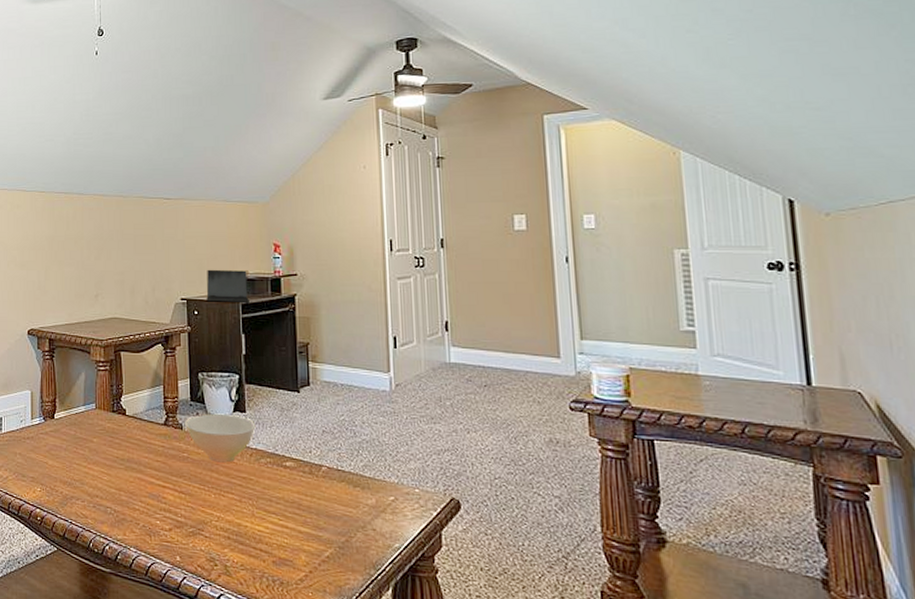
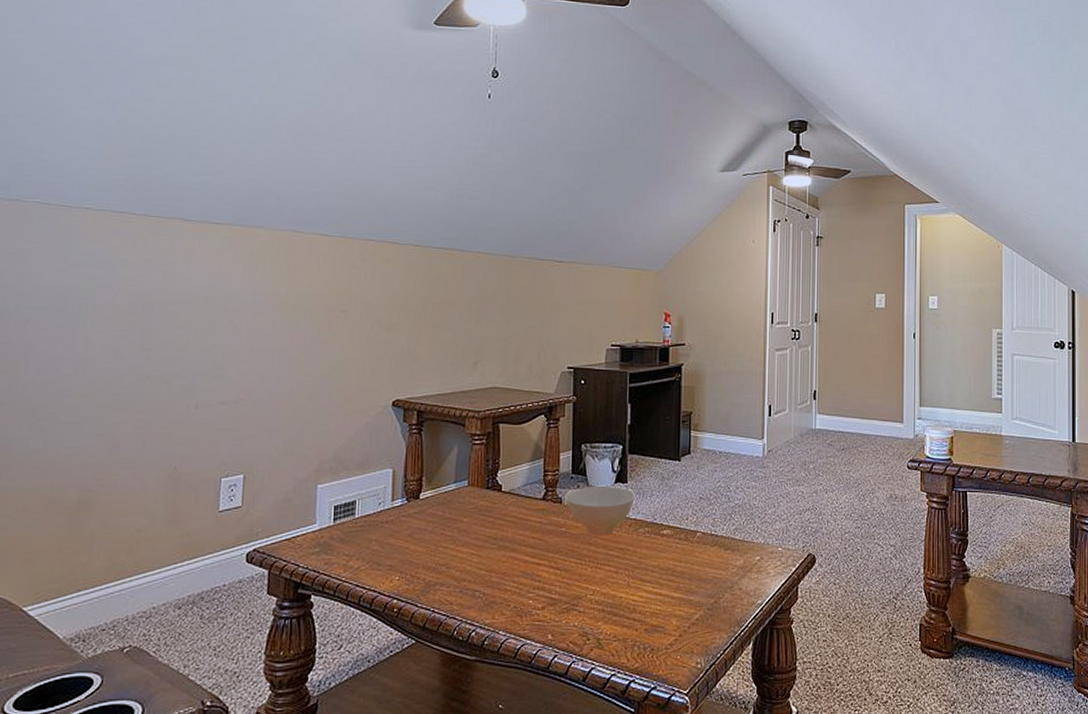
laptop: present [206,269,249,304] -> none [594,337,637,373]

